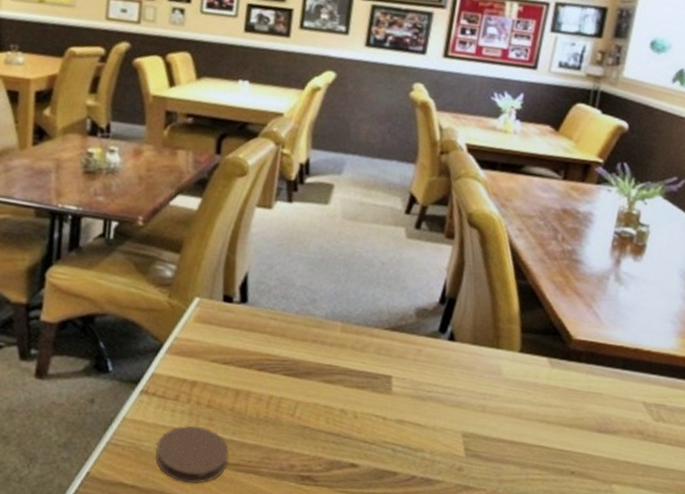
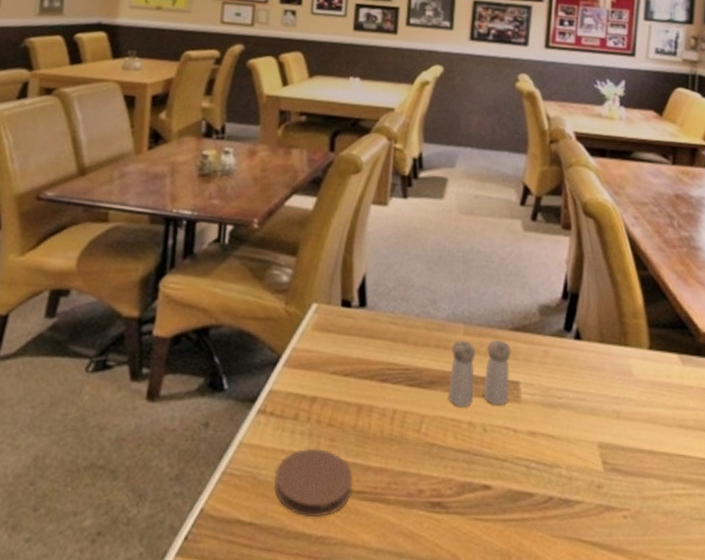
salt and pepper shaker: none [322,337,386,396] -> present [448,340,511,407]

